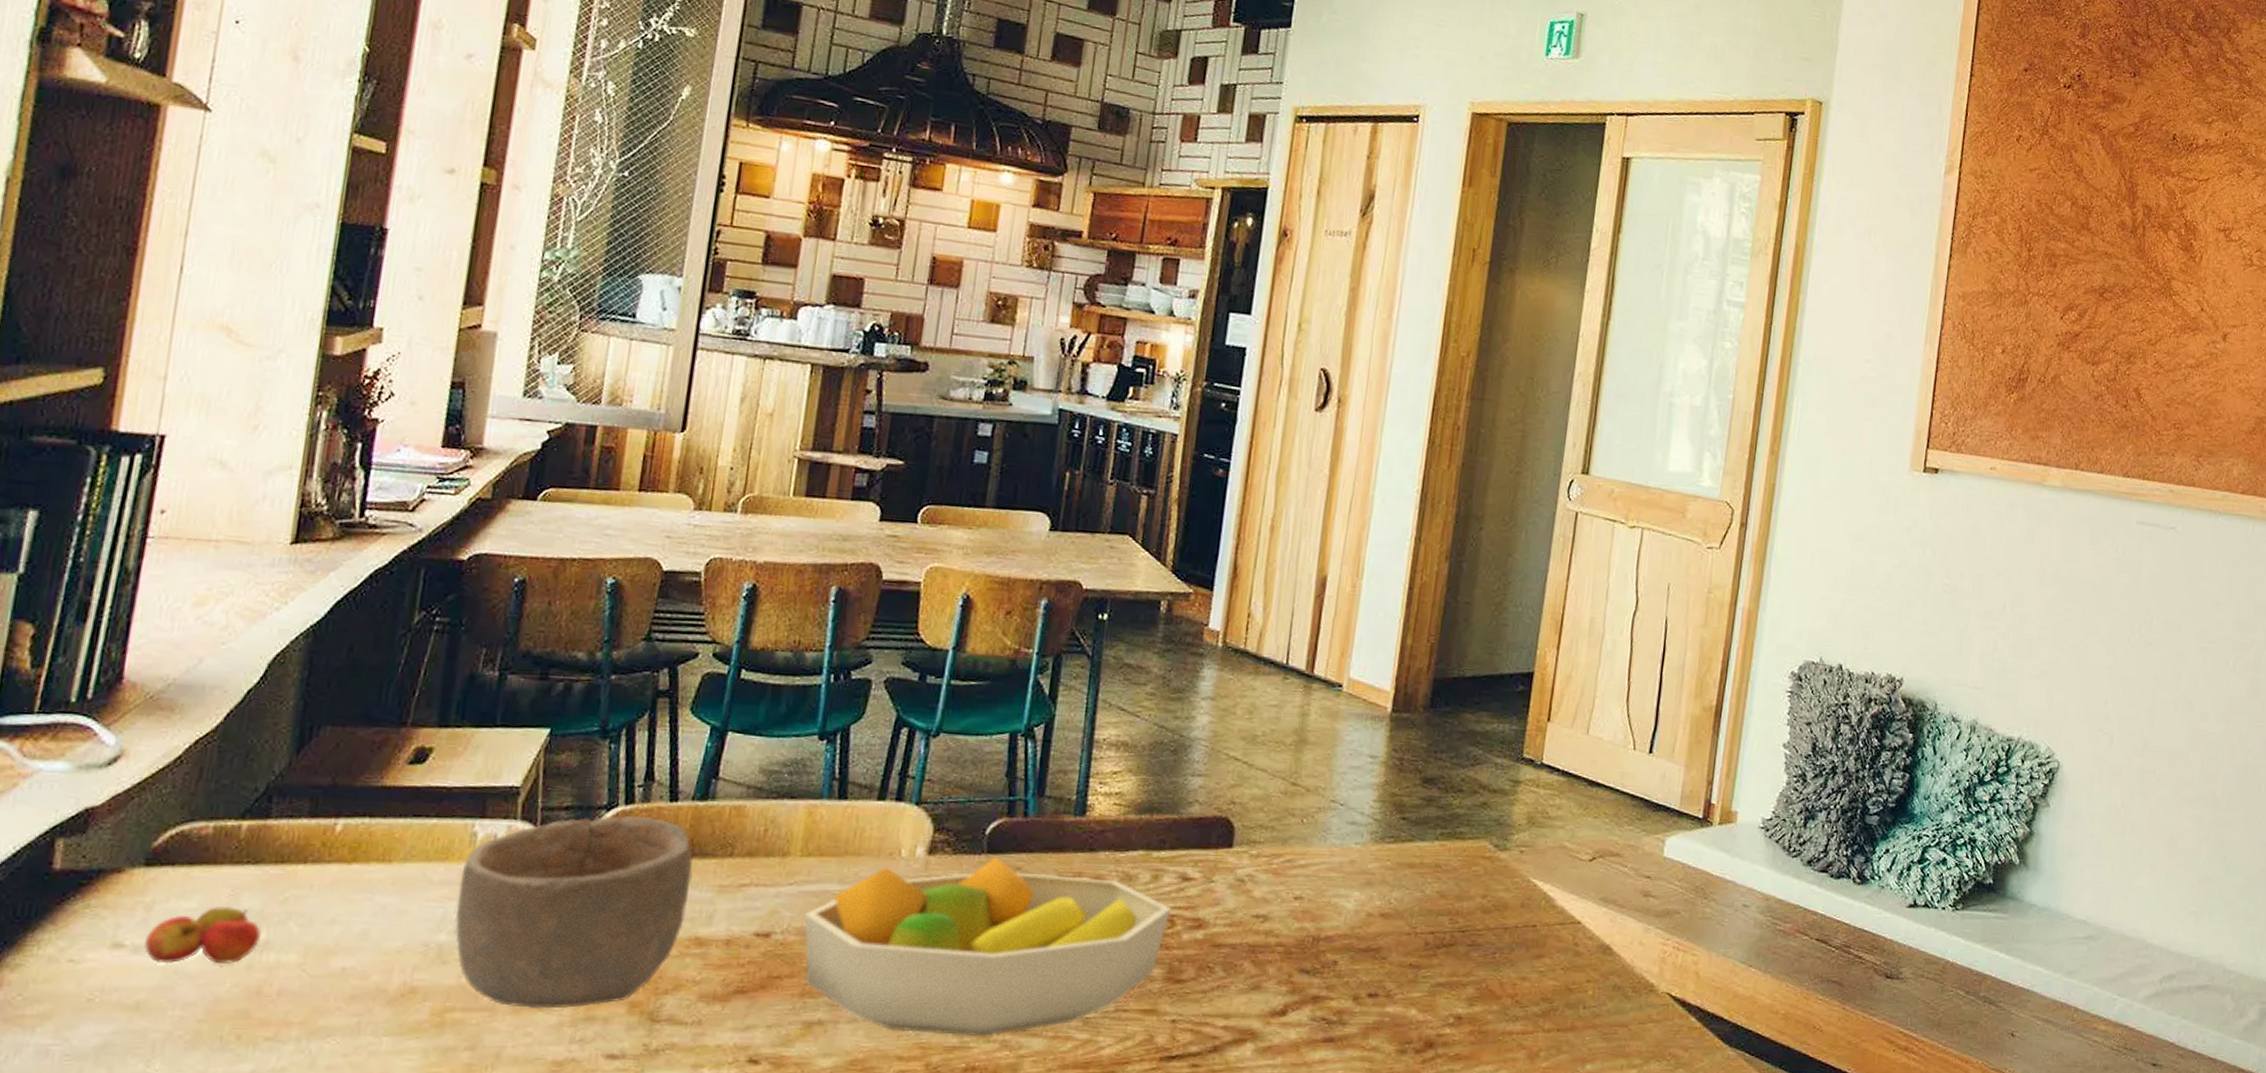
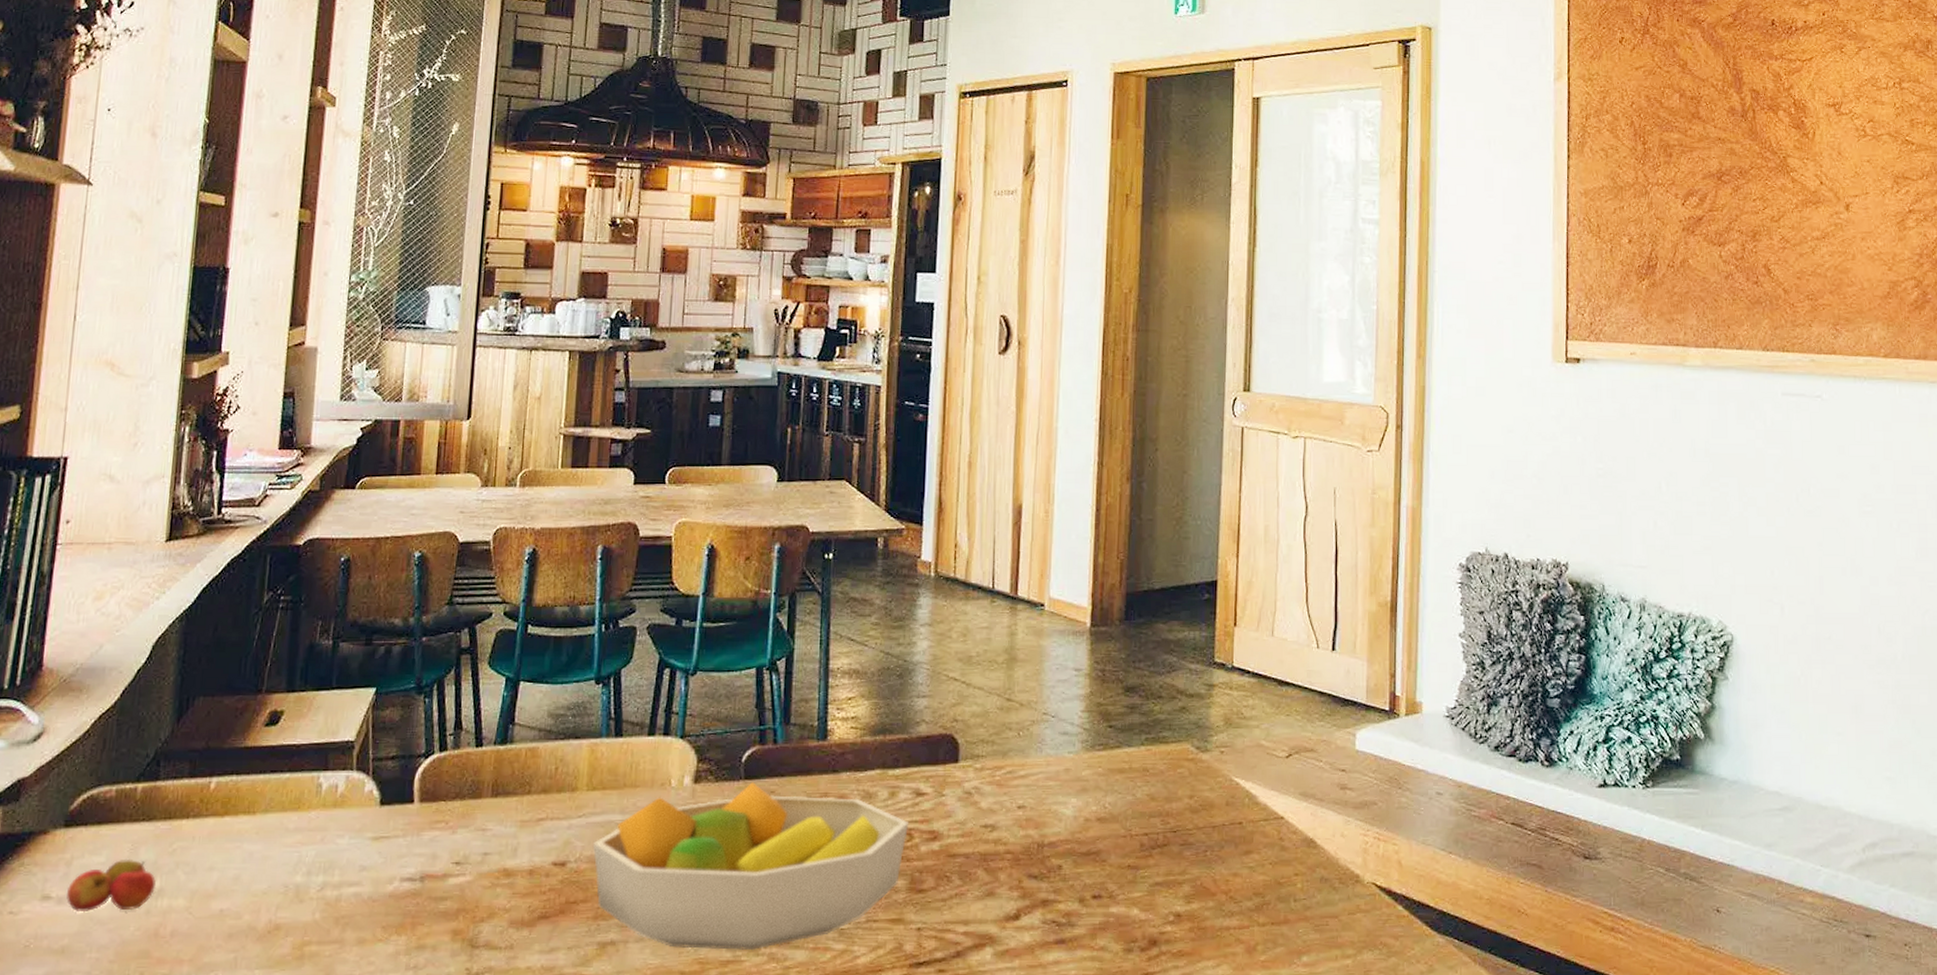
bowl: present [454,815,693,1009] -> none [307,762,498,939]

